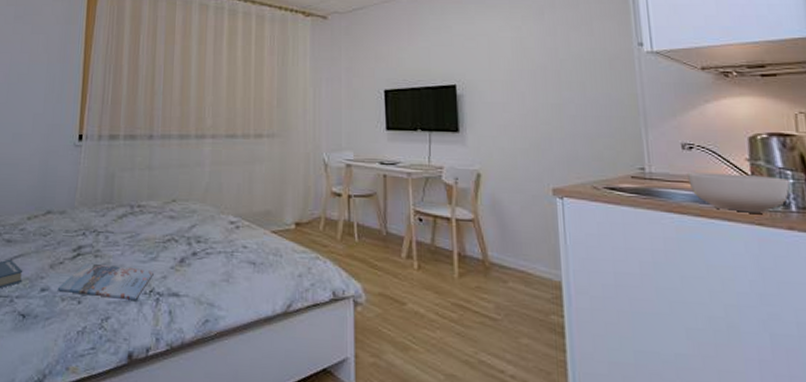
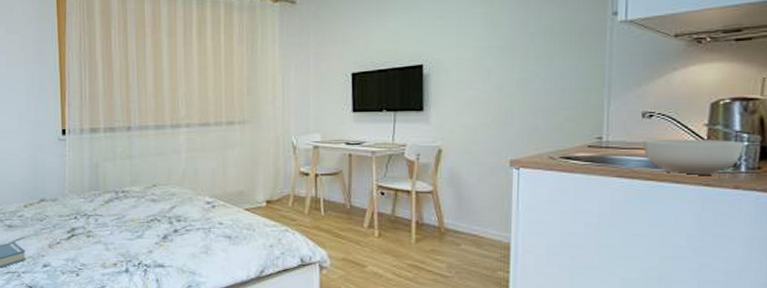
magazine: present [57,262,155,300] -> none [57,242,142,271]

